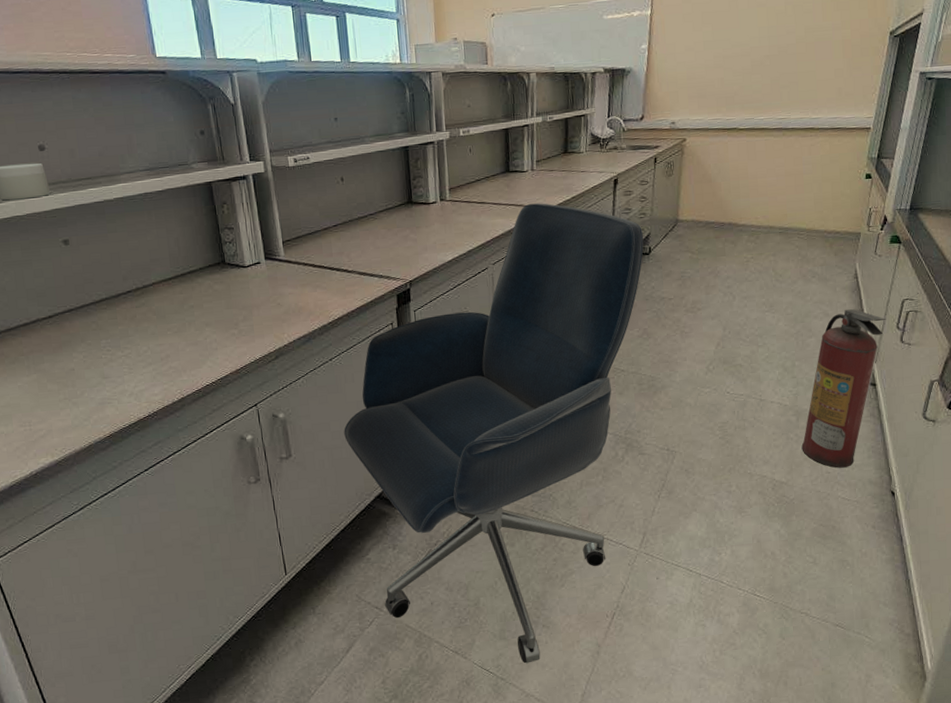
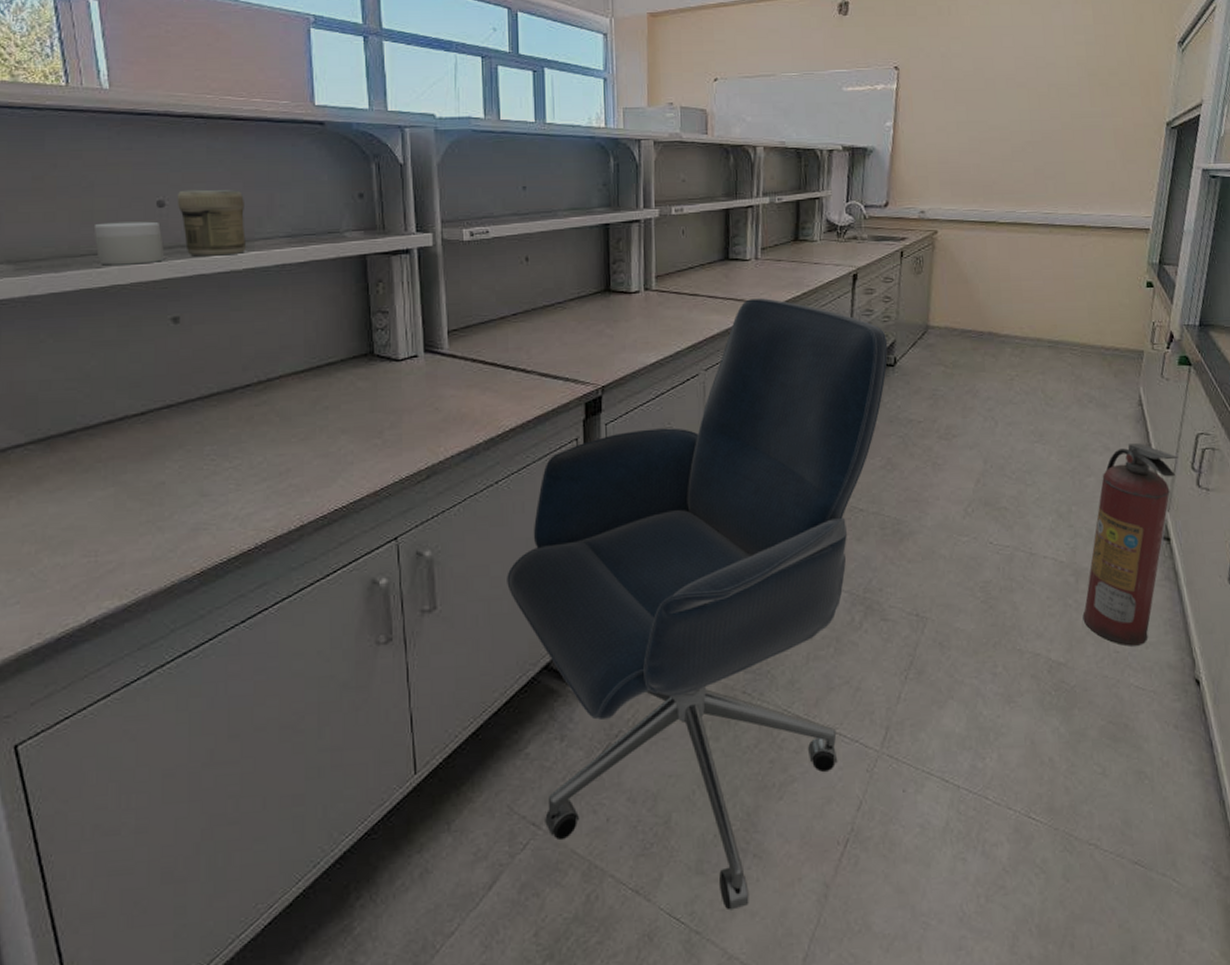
jar: none [53,133,114,190] -> present [177,189,246,257]

